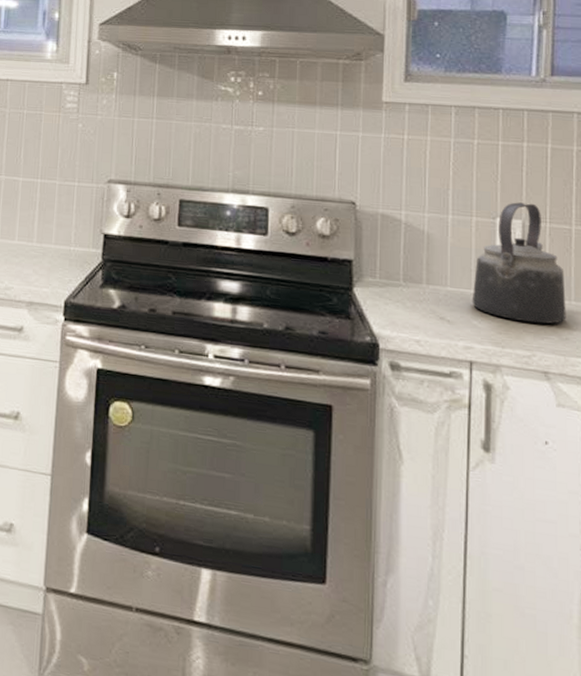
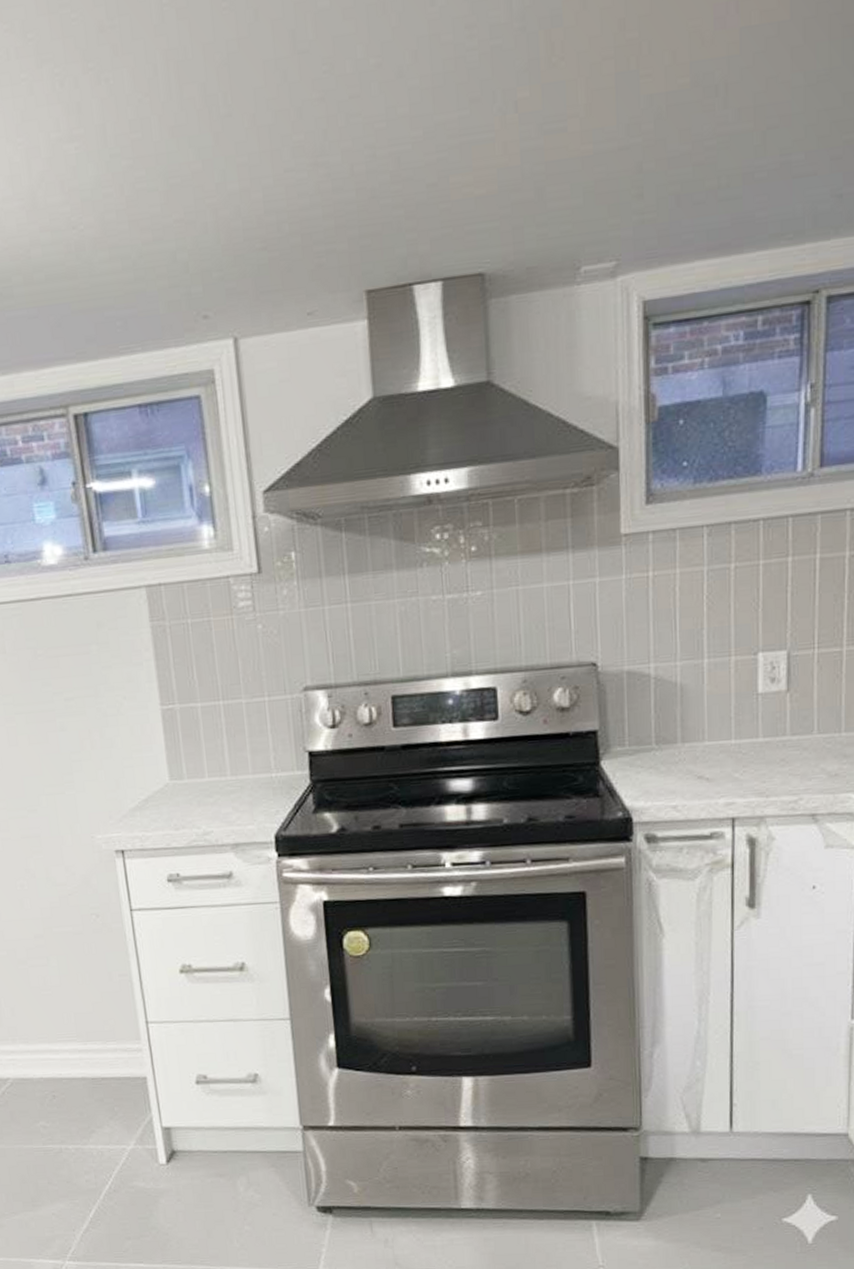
kettle: present [472,202,566,324] -> none [732,628,836,765]

